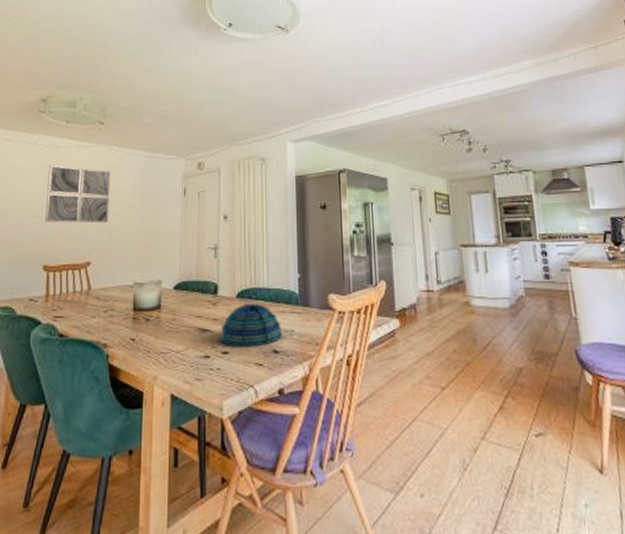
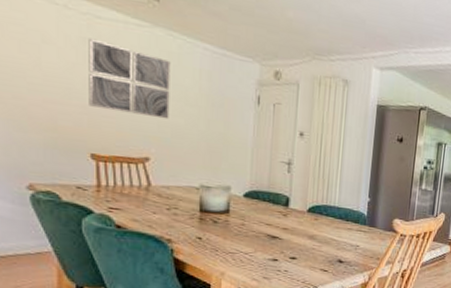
decorative bowl: present [220,302,283,347] -> none [288,218,349,256]

